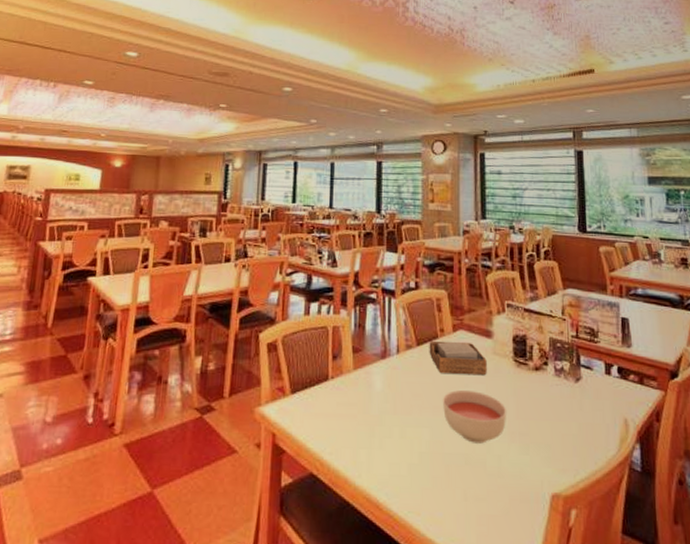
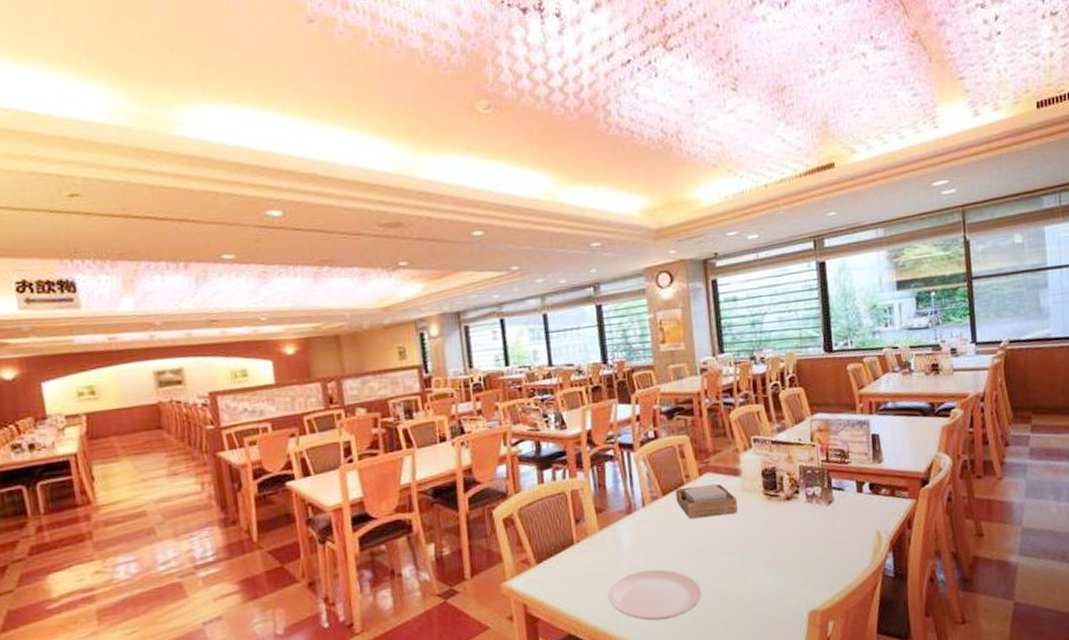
plate: none [354,419,444,475] -> present [608,569,702,621]
bowl: present [442,389,507,444] -> none [694,530,761,579]

